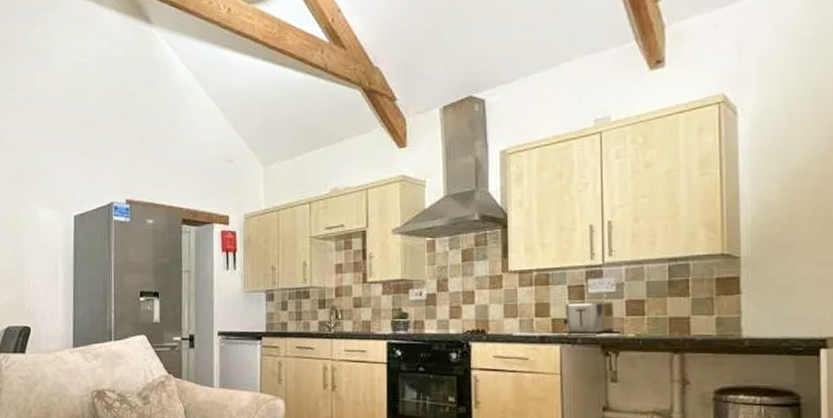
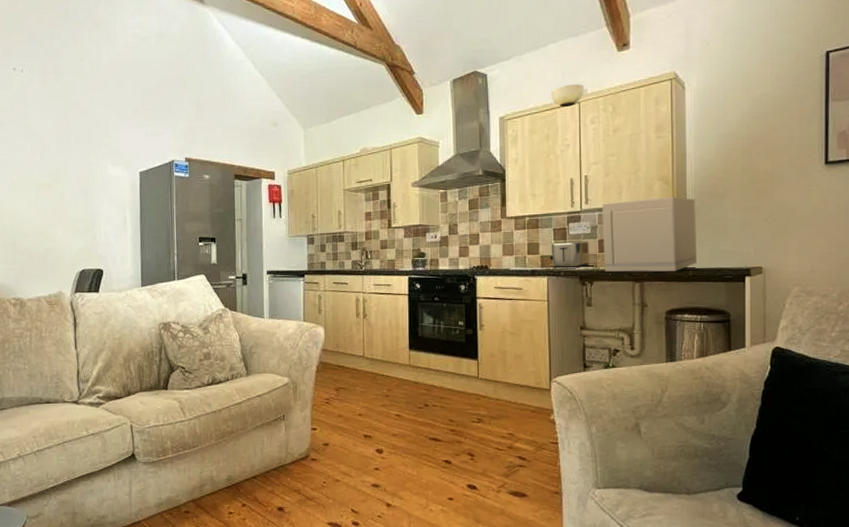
bowl: none [565,110,607,139] -> present [551,84,585,108]
microwave: none [630,247,754,342] -> present [602,196,697,272]

